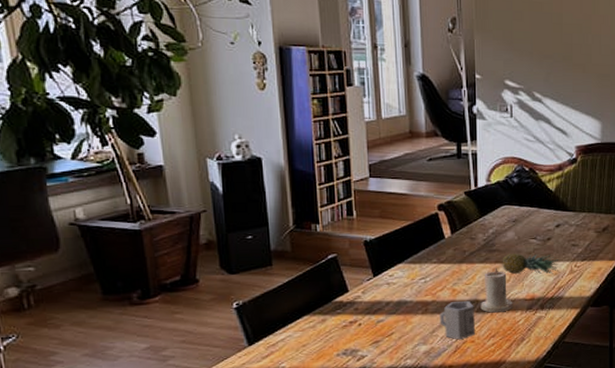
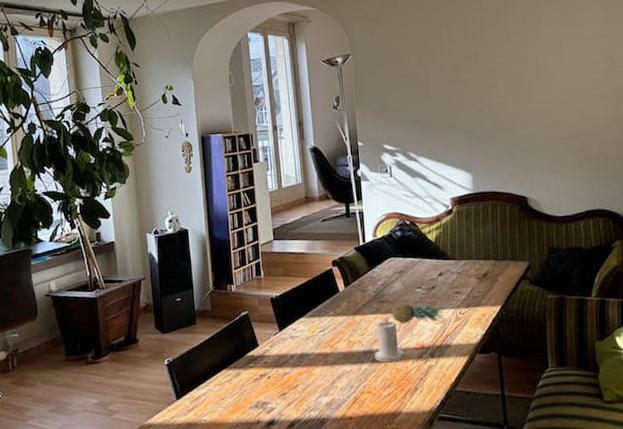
cup: present [439,301,476,340] -> none [338,352,372,391]

